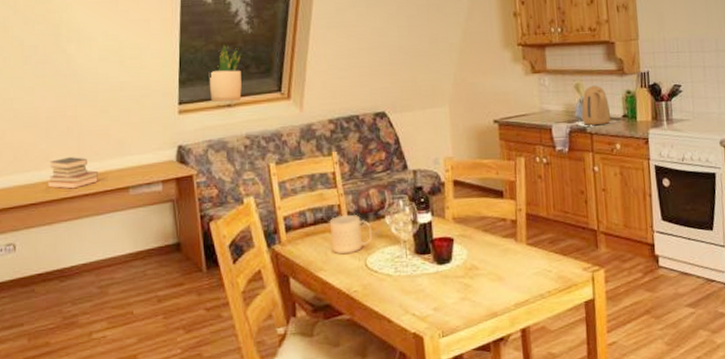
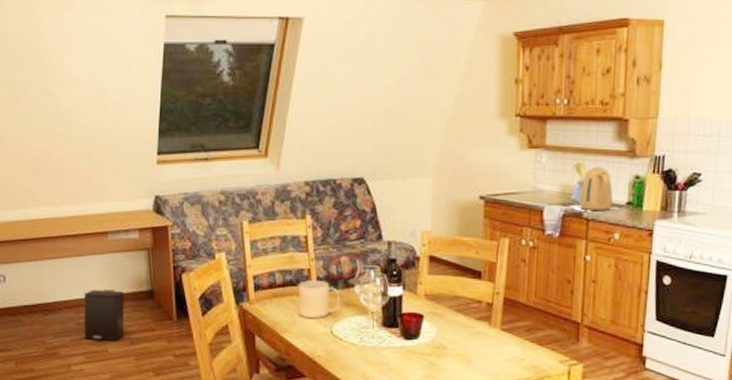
books: present [47,157,98,189] -> none [34,198,80,229]
pedal bin: none [104,246,149,303] -> present [83,289,124,342]
planter: present [208,44,242,102] -> none [188,95,222,155]

